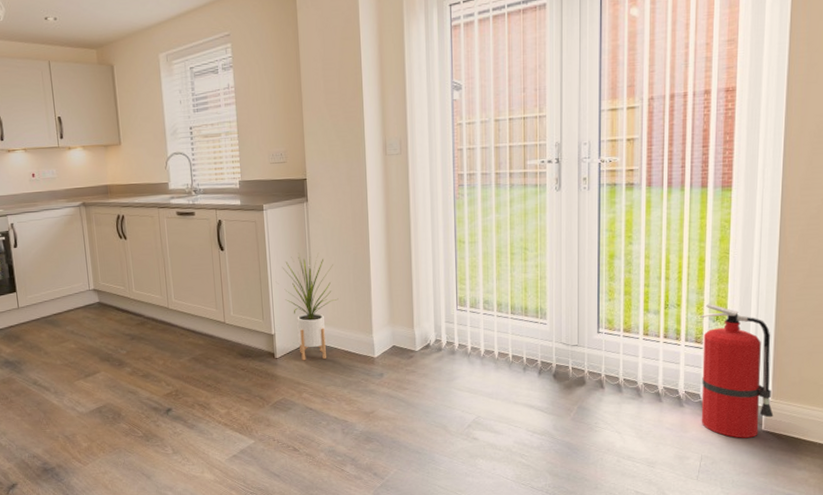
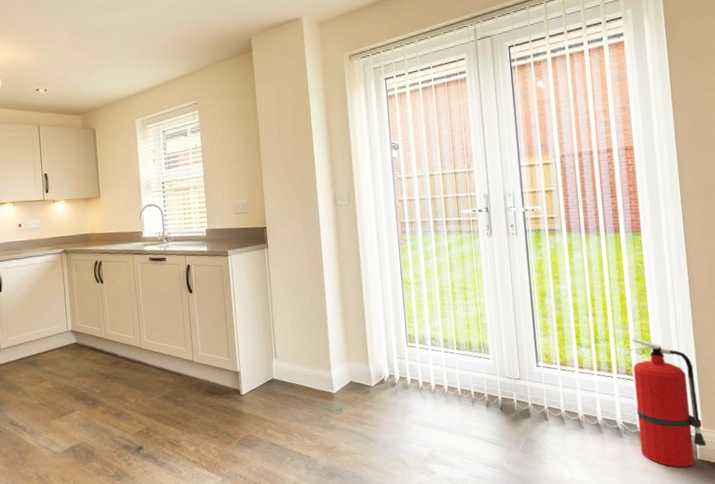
house plant: present [278,252,339,361] -> none [242,294,298,397]

